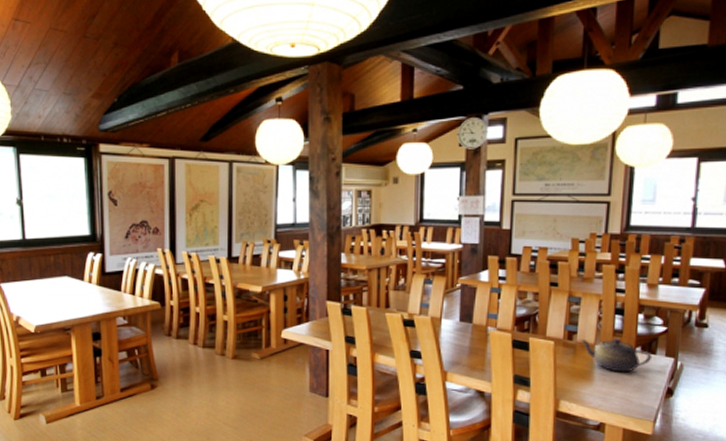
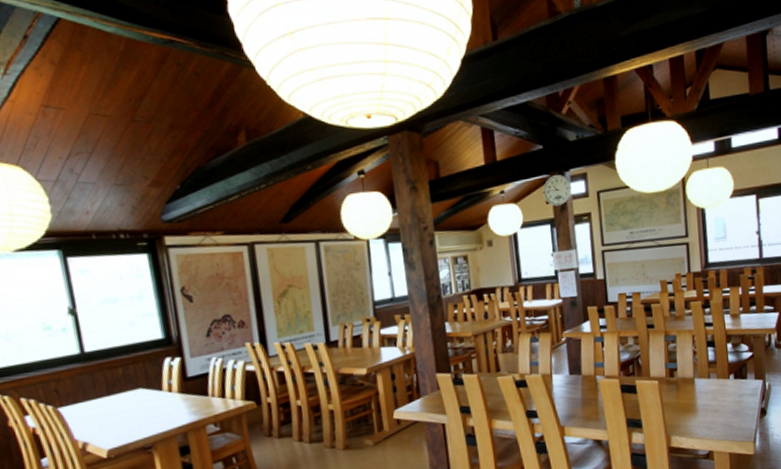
teapot: present [580,337,653,373] -> none [680,368,744,401]

